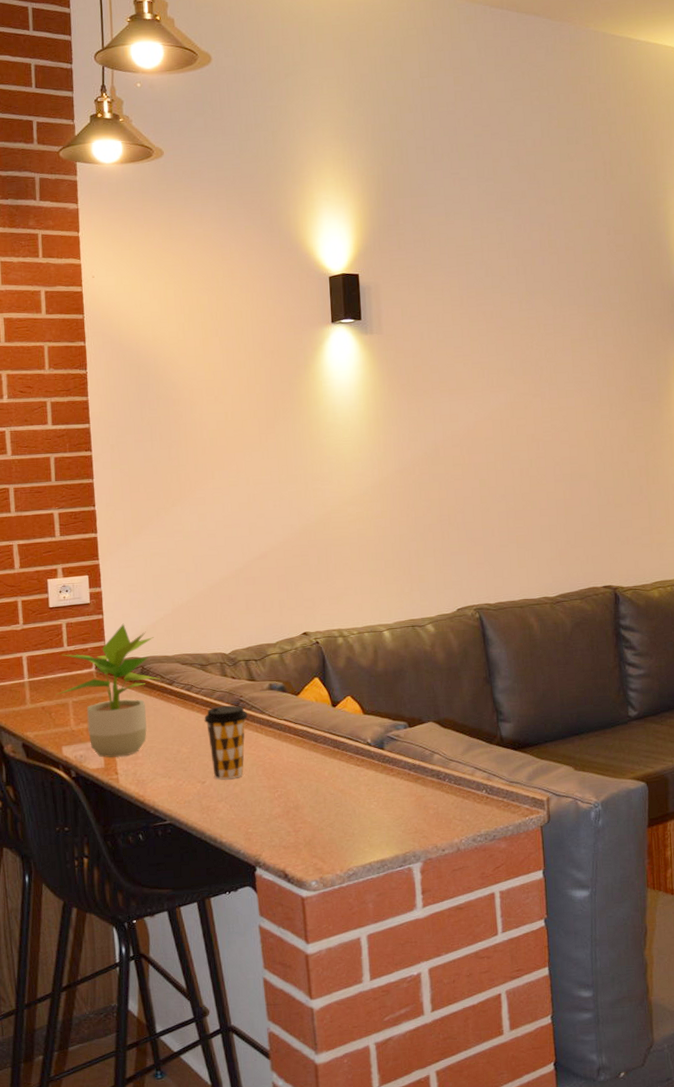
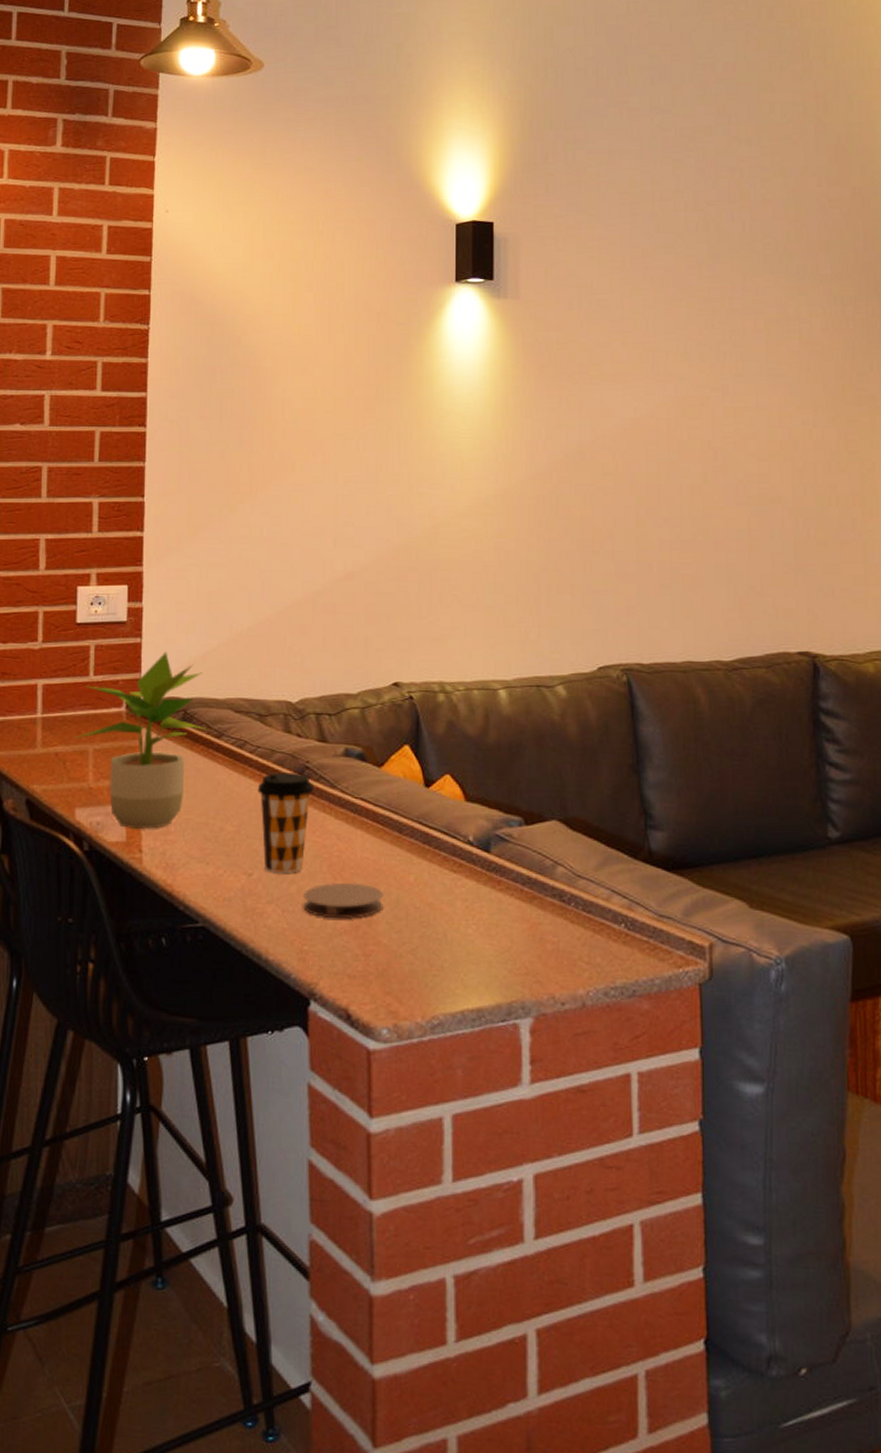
coaster: none [245,781,307,808] -> present [303,882,383,919]

